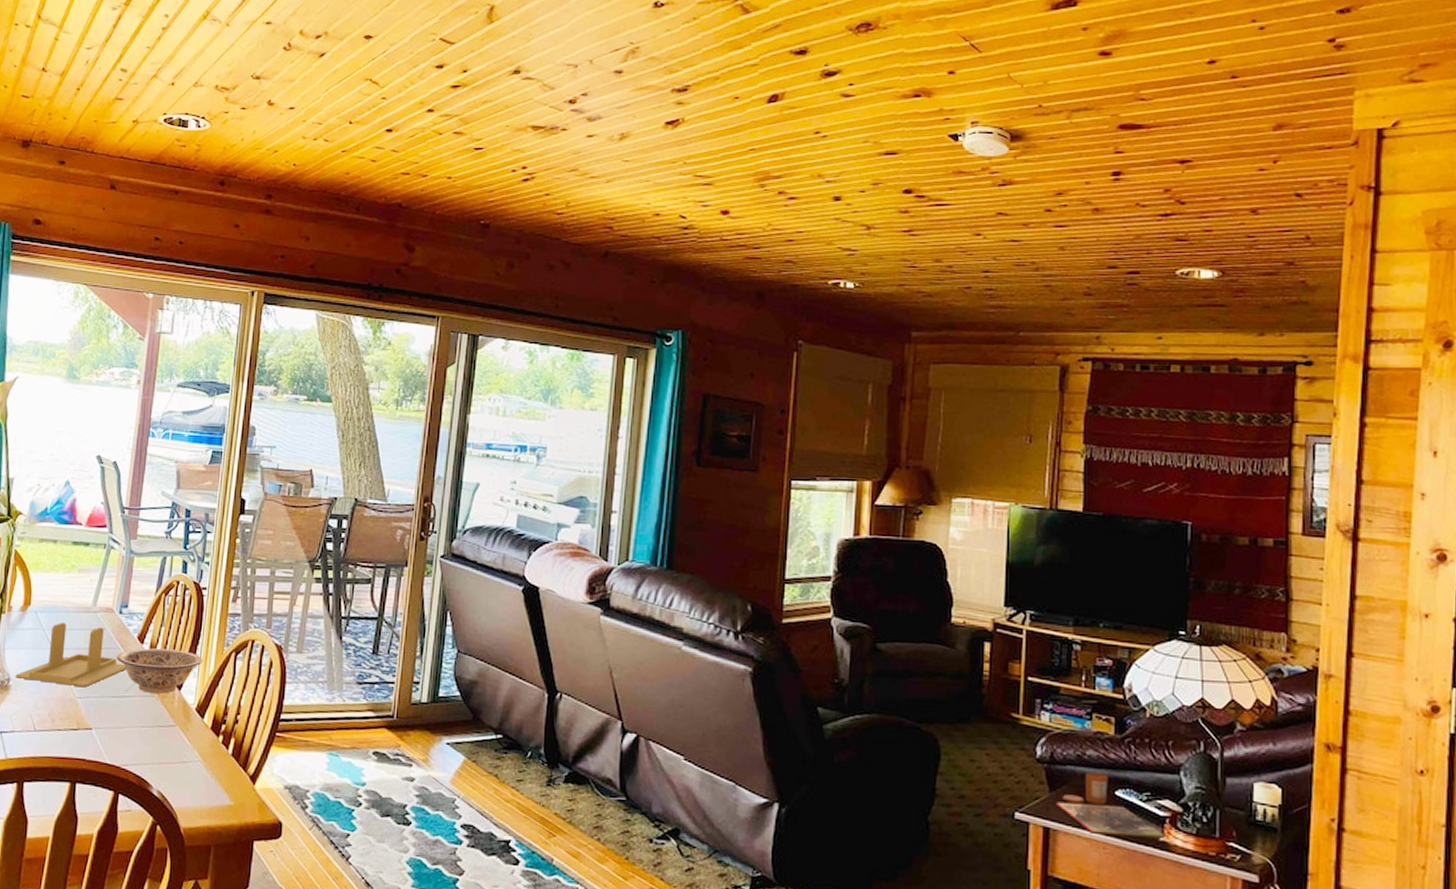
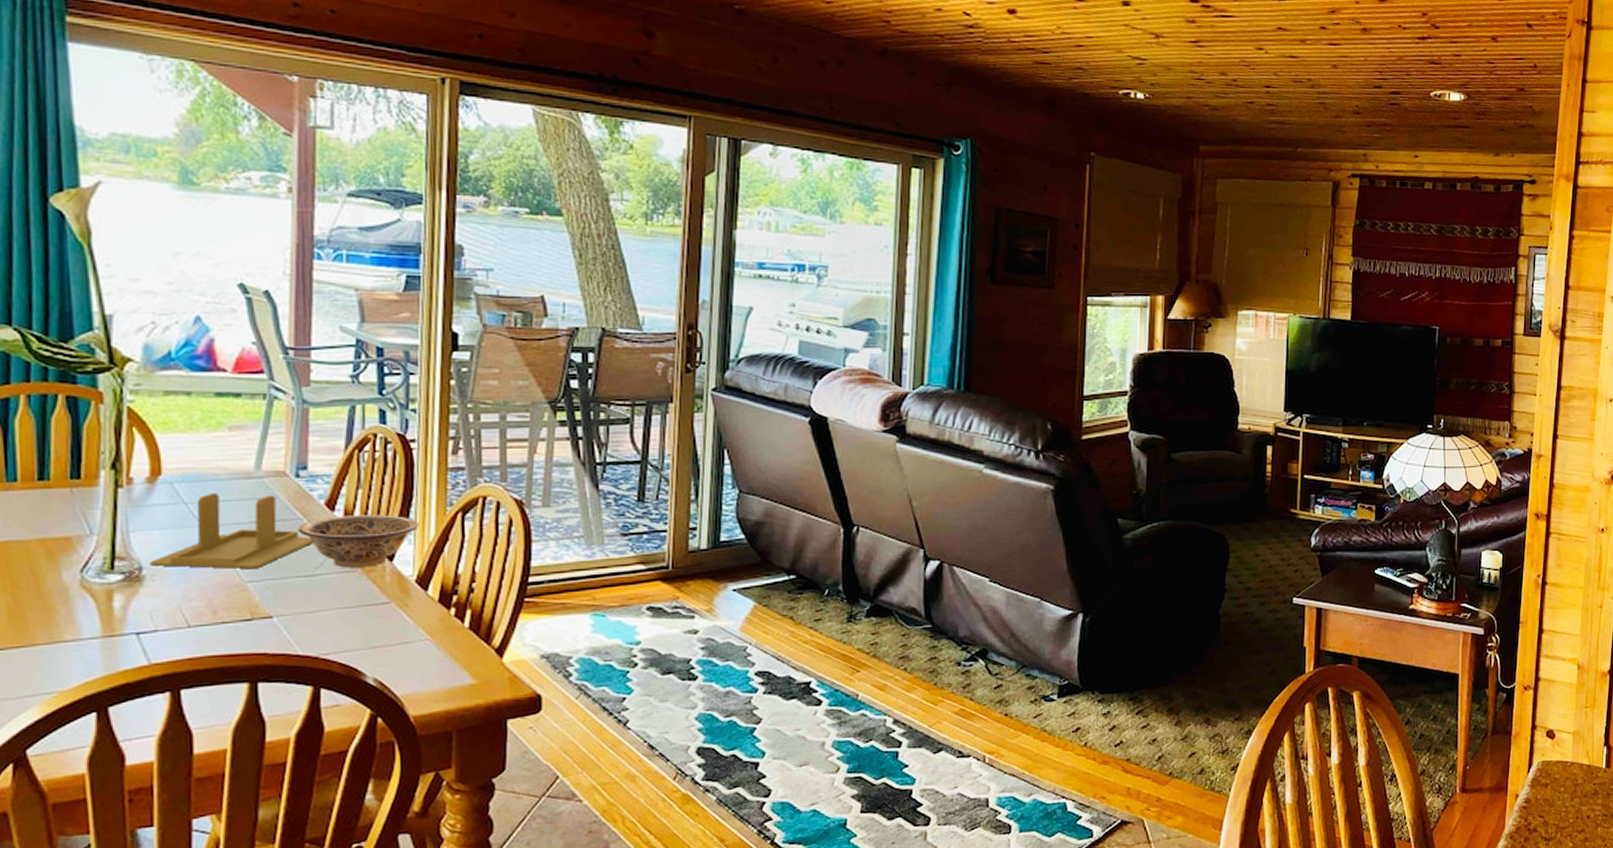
magazine: present [1056,802,1165,838] -> none [1327,582,1414,609]
candle: present [1062,772,1108,806] -> none [1332,556,1370,585]

